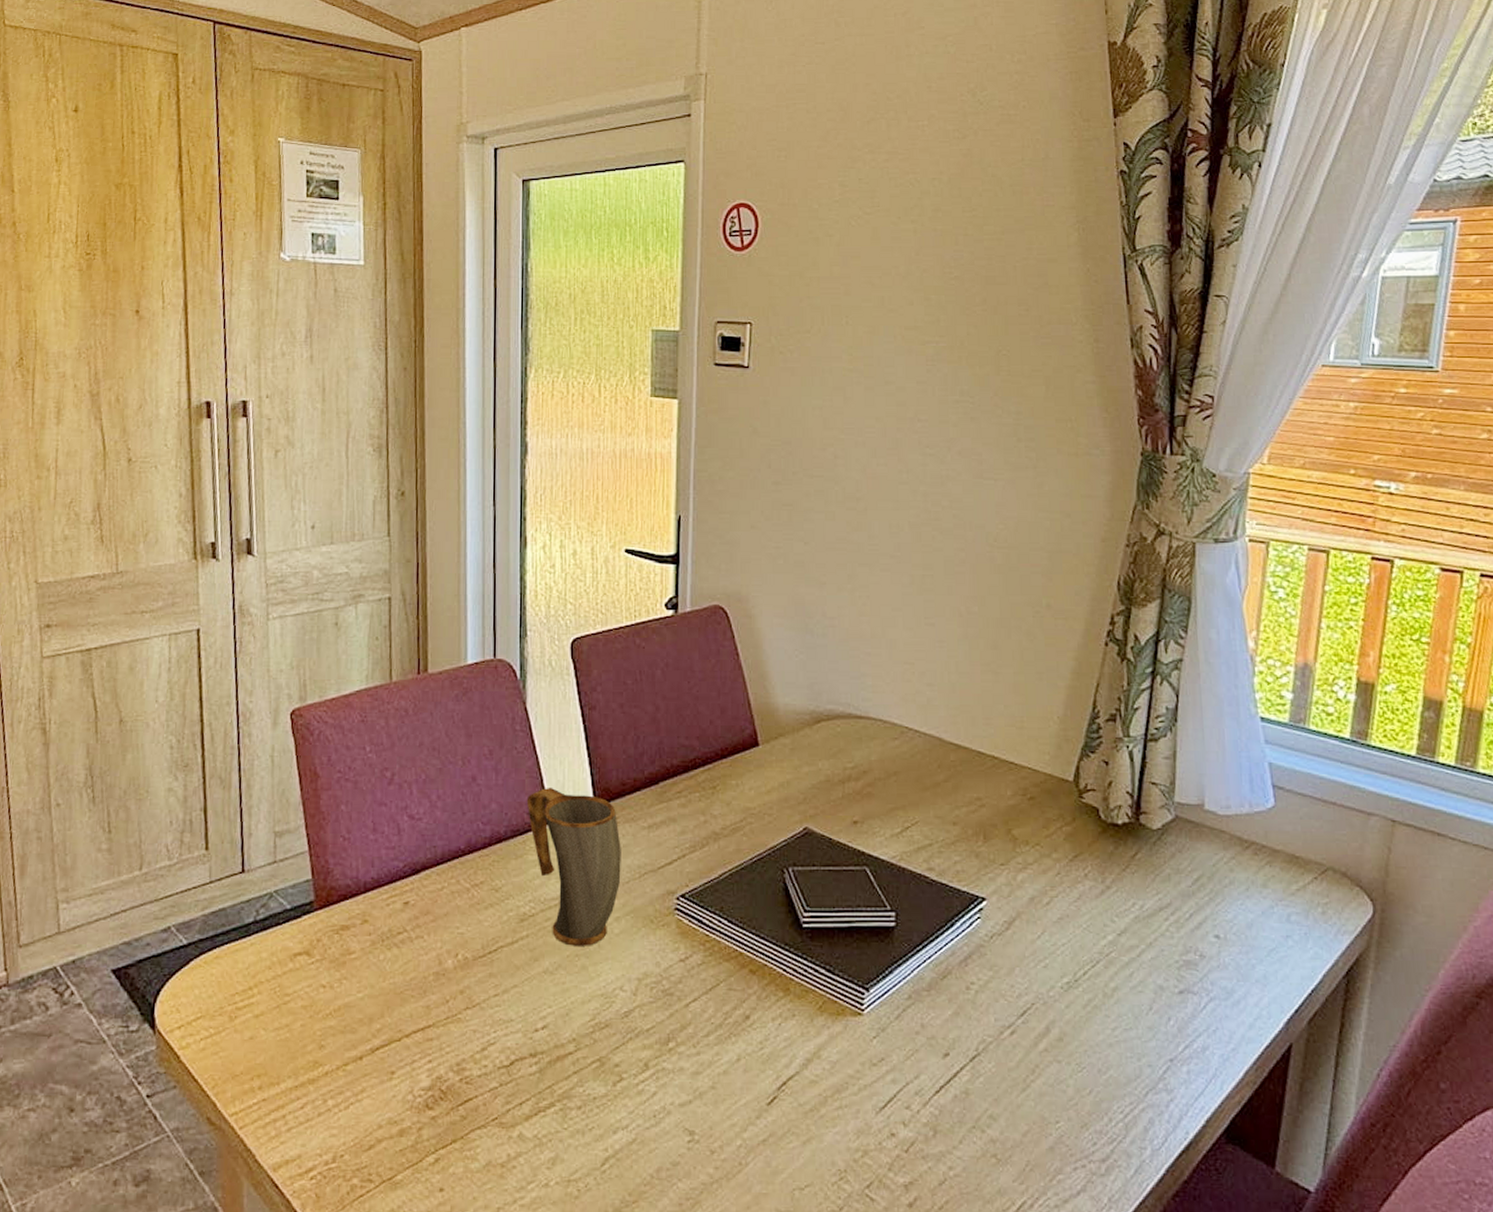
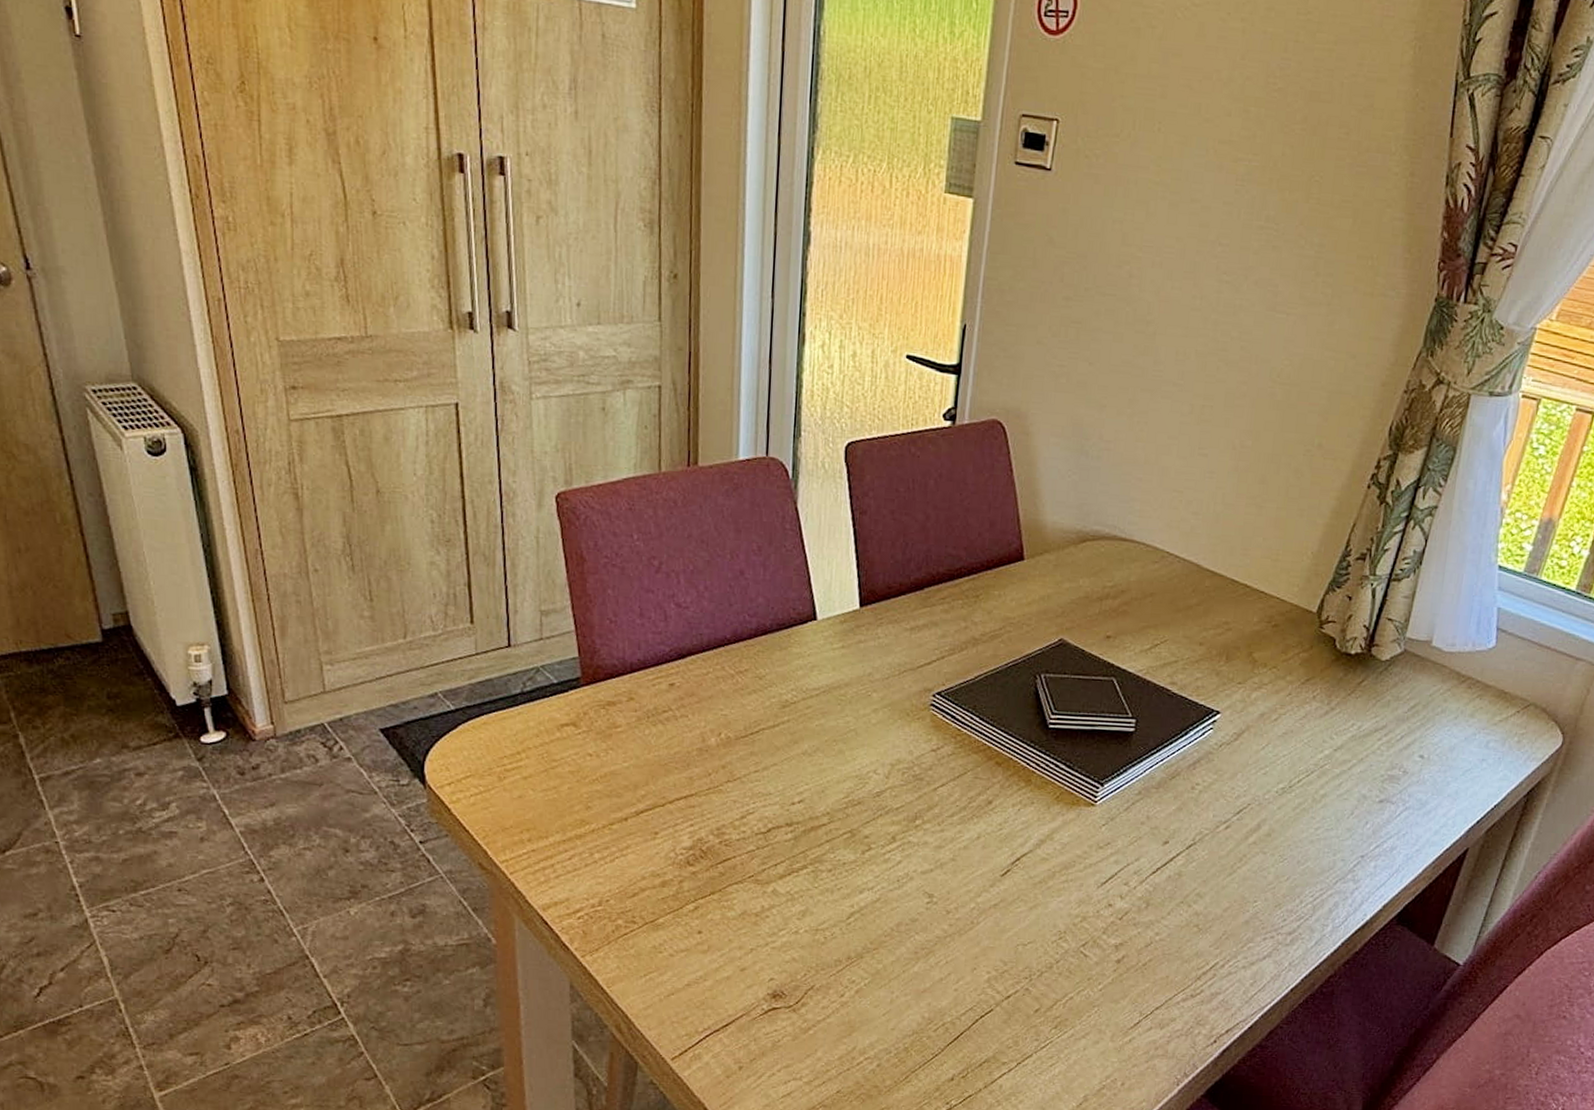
mug: present [526,787,621,946] -> none [793,585,883,733]

